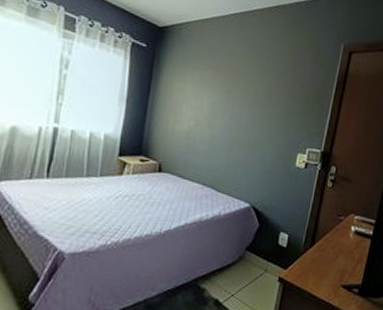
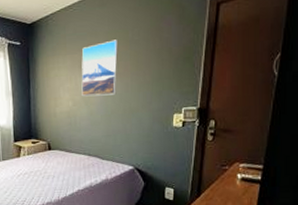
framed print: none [206,64,253,123] -> present [81,39,119,97]

